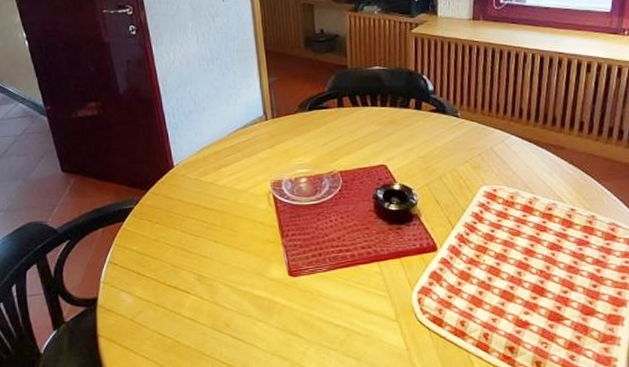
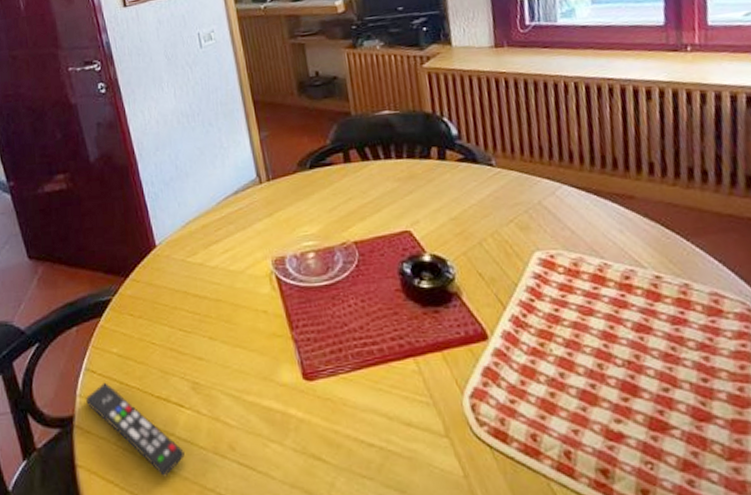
remote control: none [108,273,188,346] -> present [86,382,185,478]

